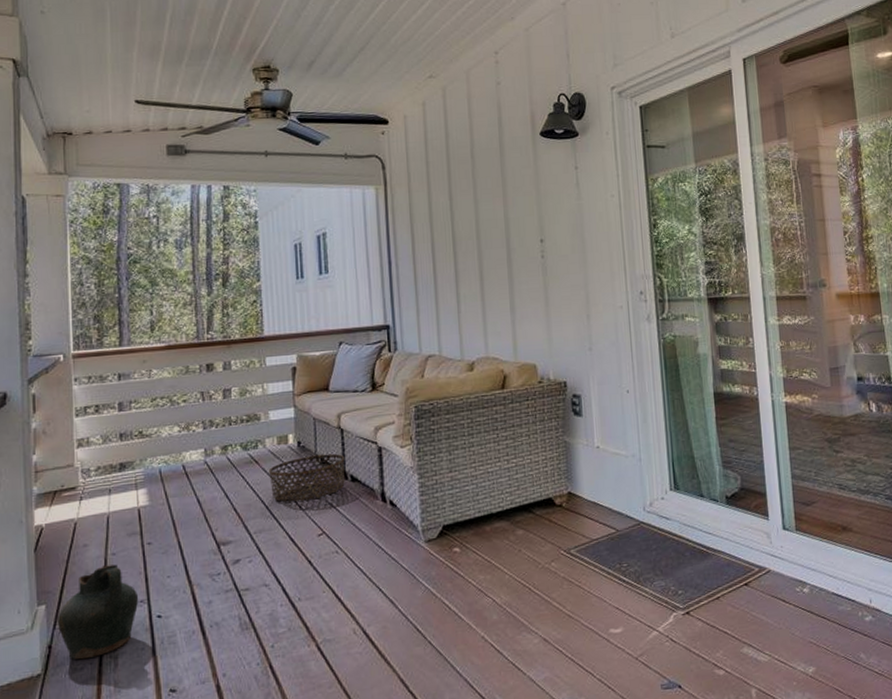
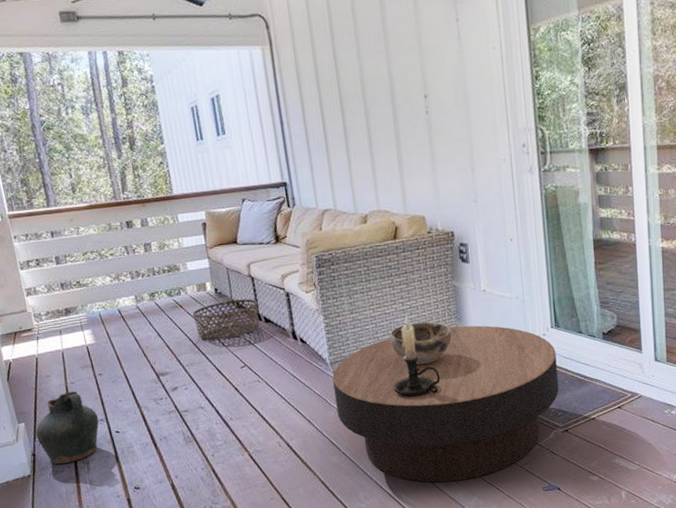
coffee table: none [423,487,679,680] -> present [332,325,559,483]
decorative bowl: none [491,483,561,533] -> present [389,322,452,365]
candle holder: none [492,473,547,572] -> present [393,314,441,398]

